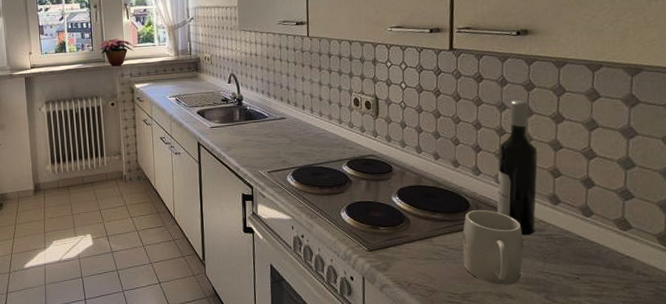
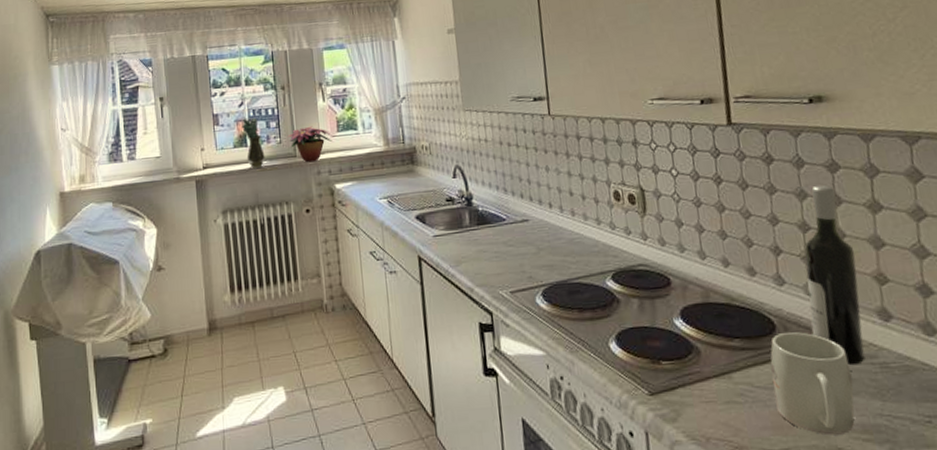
vase: none [61,29,80,70] -> present [241,117,265,168]

